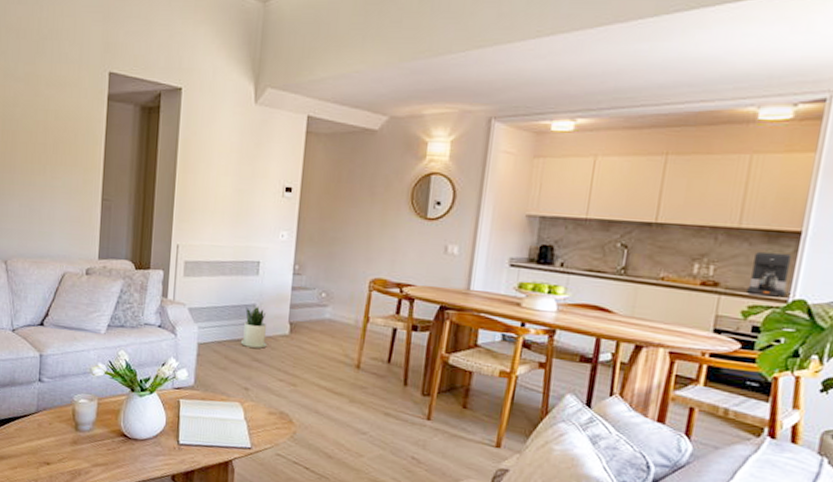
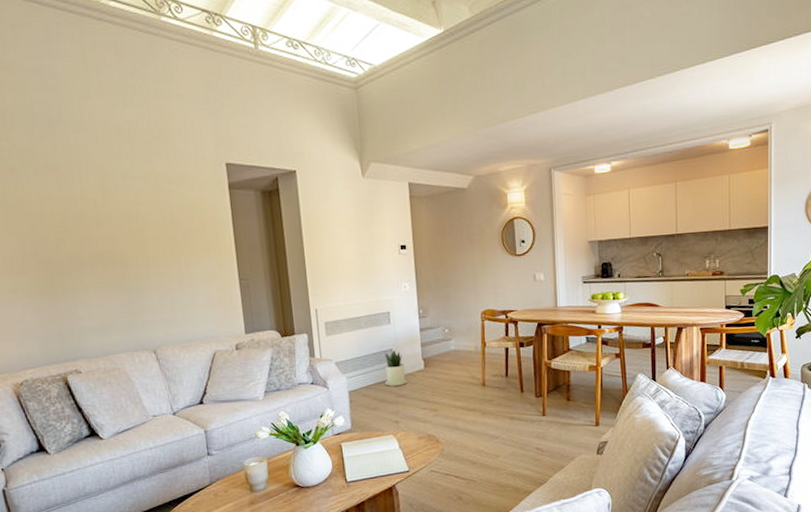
coffee maker: present [747,251,792,298] -> none [742,243,766,277]

